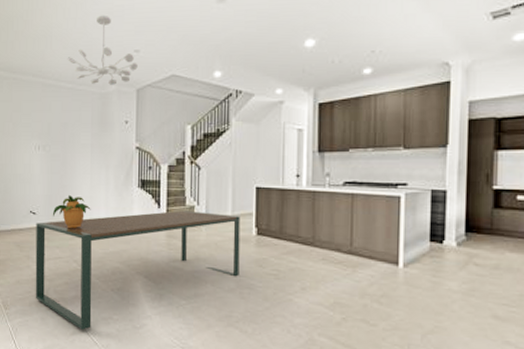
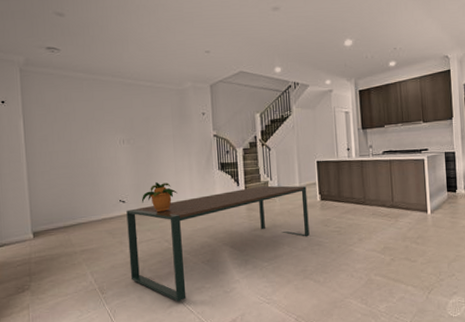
chandelier: present [67,15,138,85] -> none [144,21,209,82]

